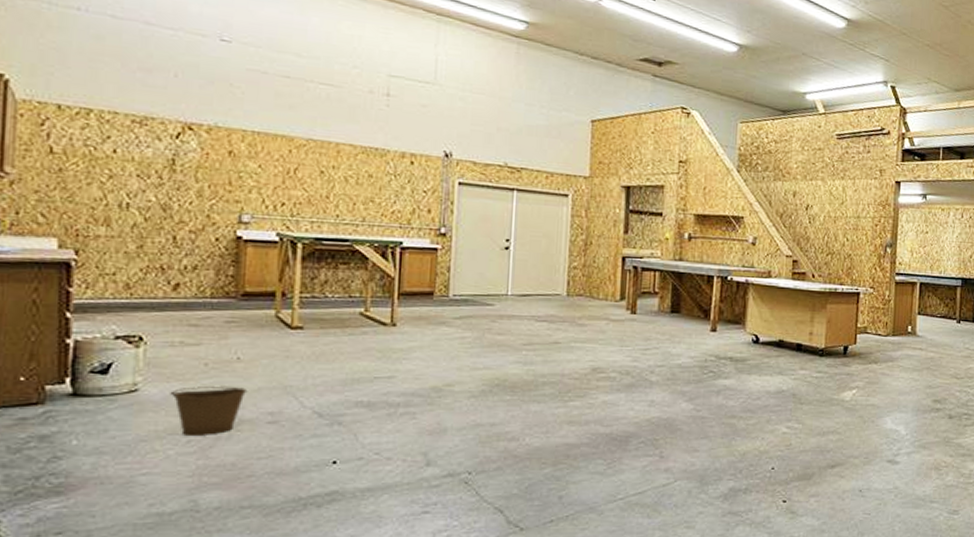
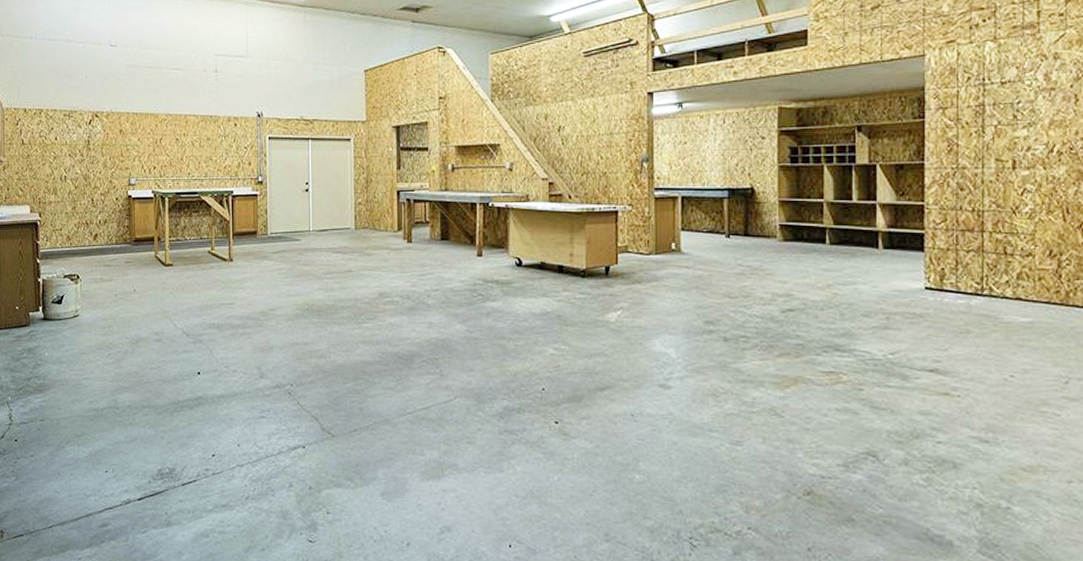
bucket: present [170,385,248,435] -> none [96,311,142,350]

